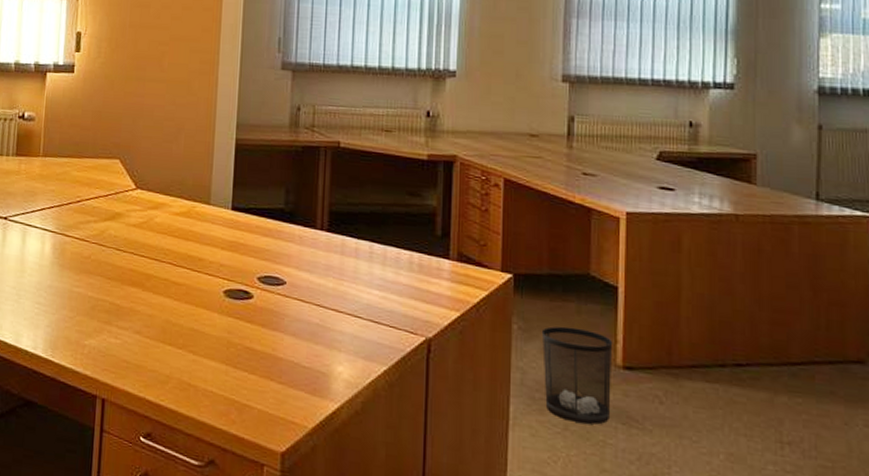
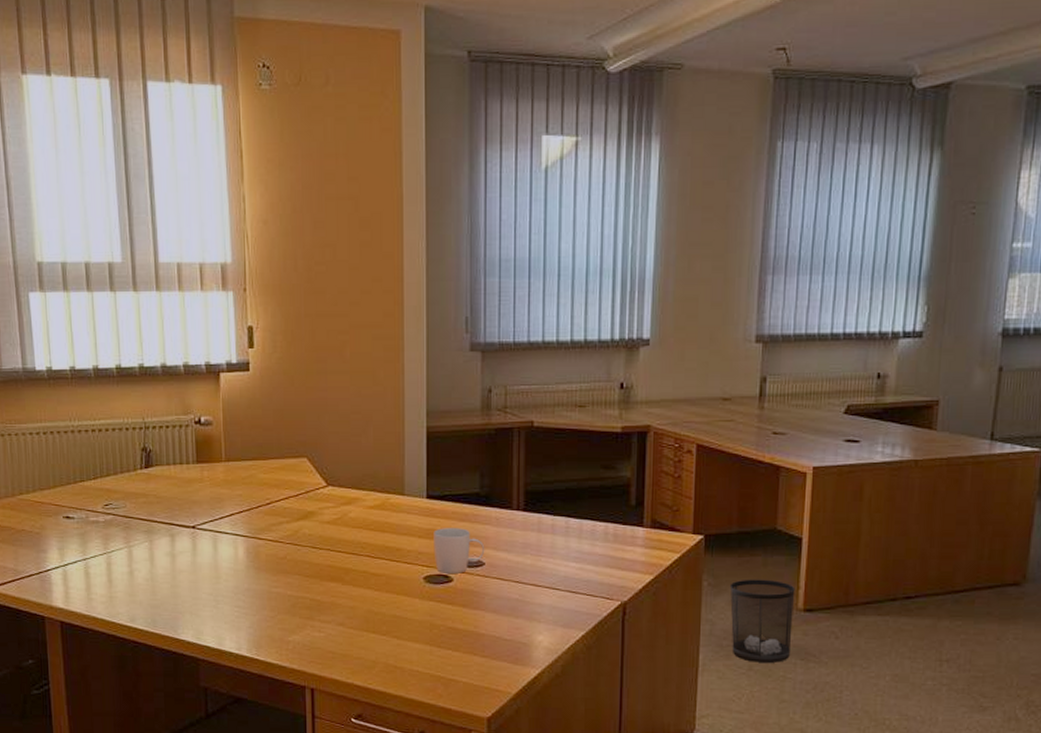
mug: none [235,241,287,291] -> present [433,528,485,573]

